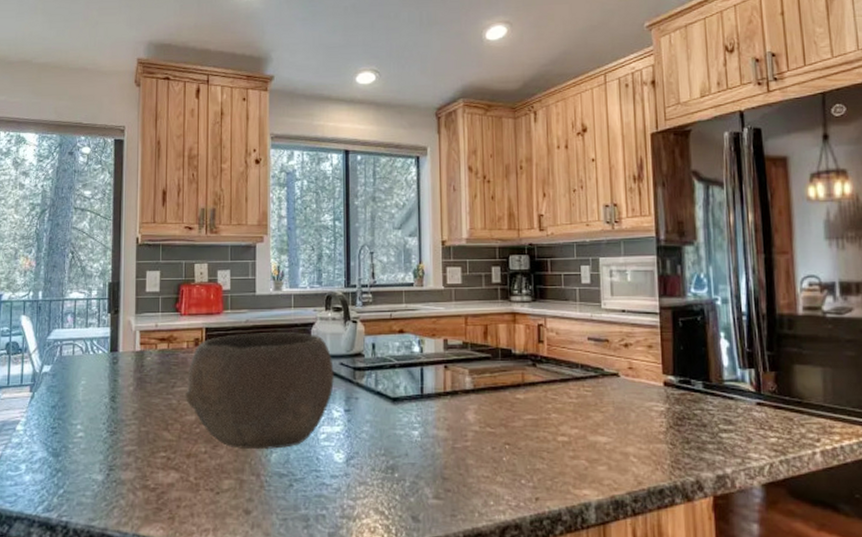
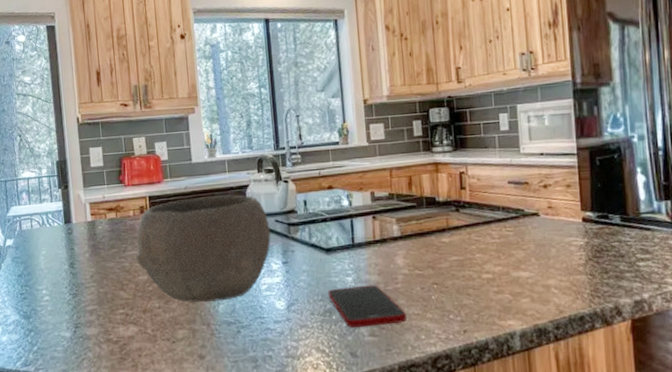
cell phone: none [391,441,476,489] -> present [328,285,407,328]

